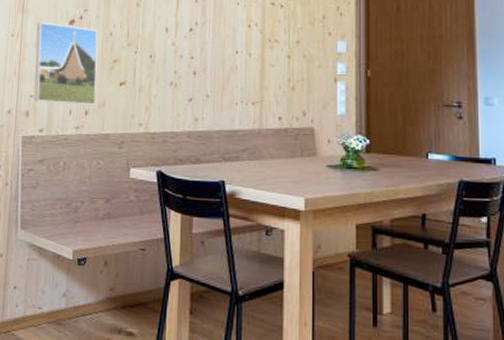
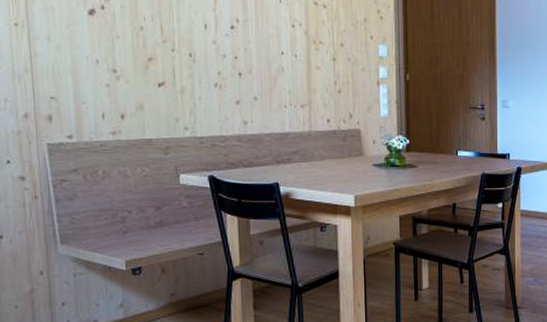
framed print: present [34,22,98,106] -> none [47,10,133,109]

